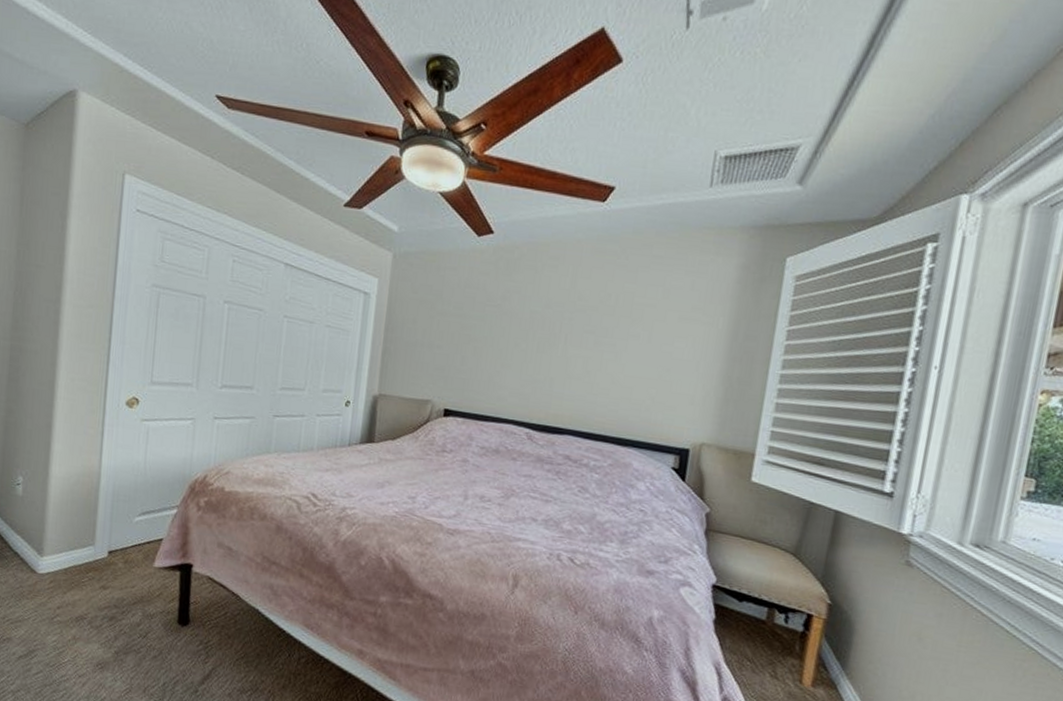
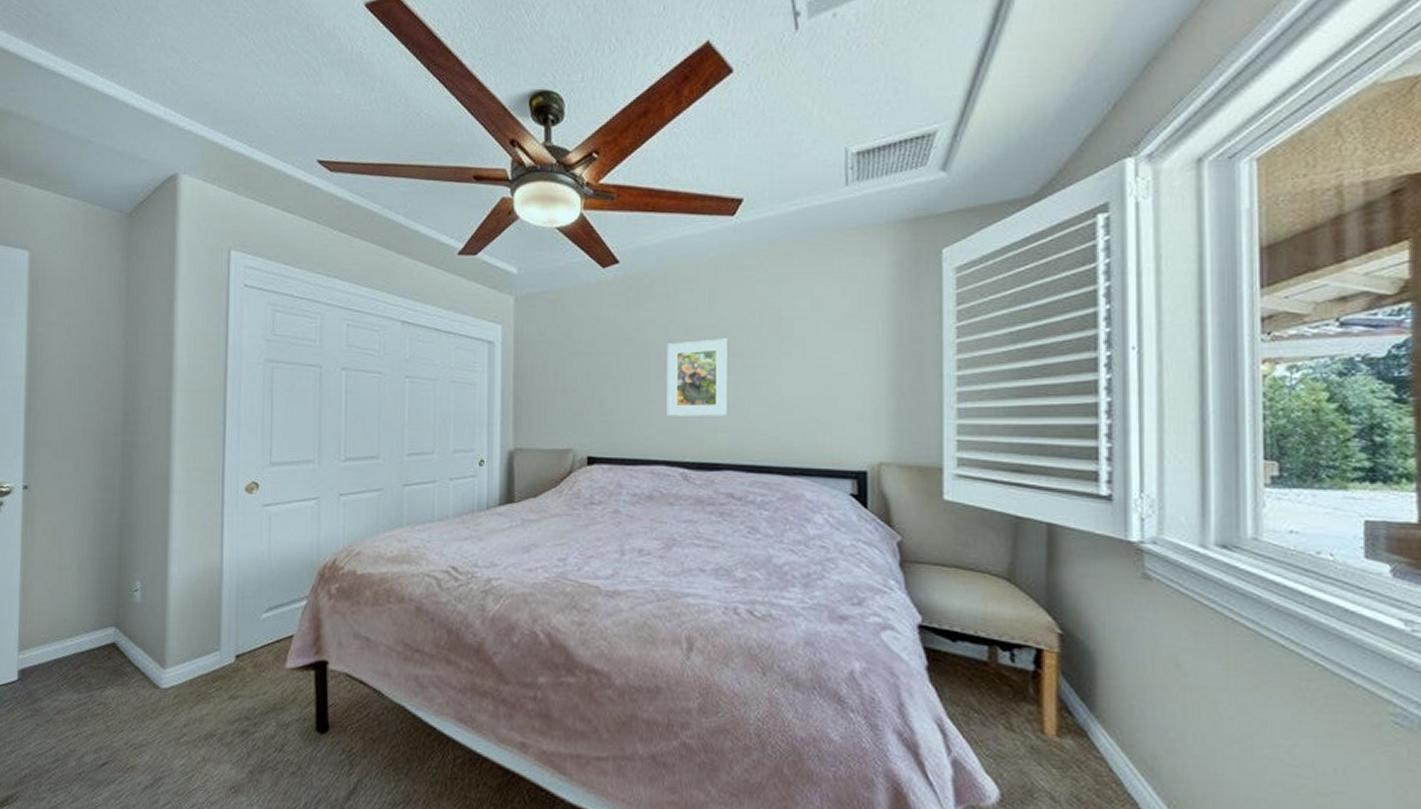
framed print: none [520,314,584,387] -> present [666,338,729,416]

